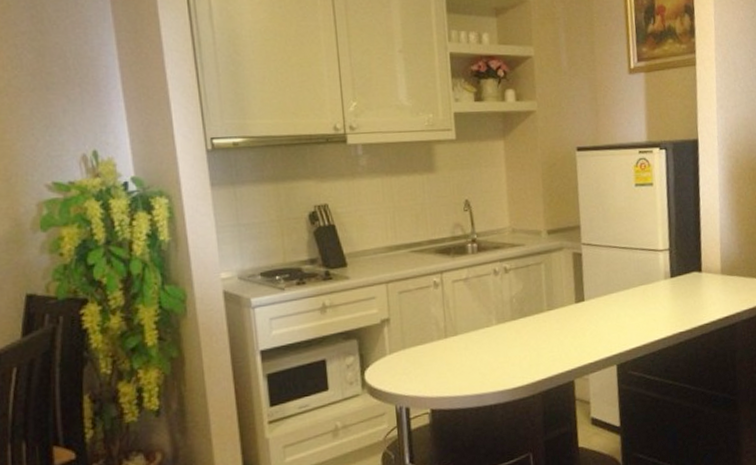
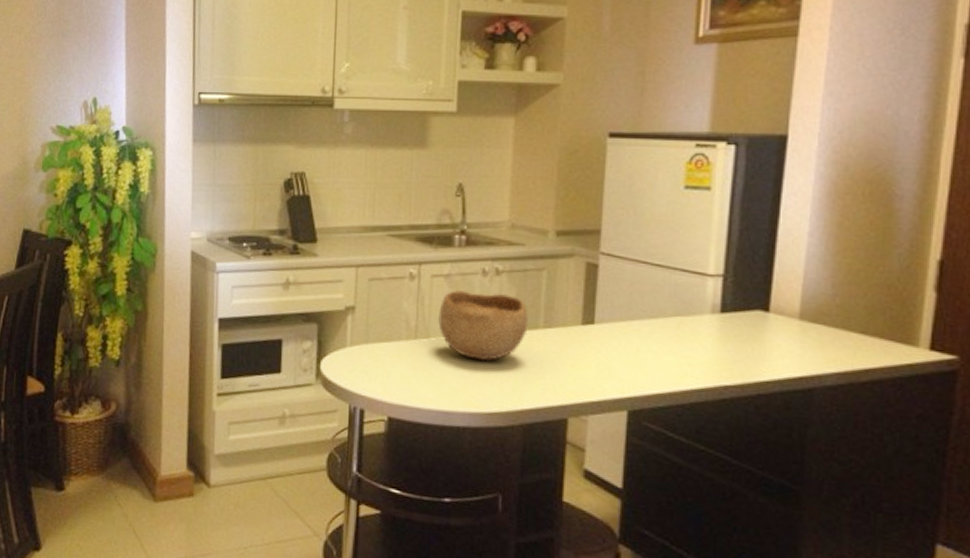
bowl: none [462,287,535,347] -> present [438,290,528,362]

